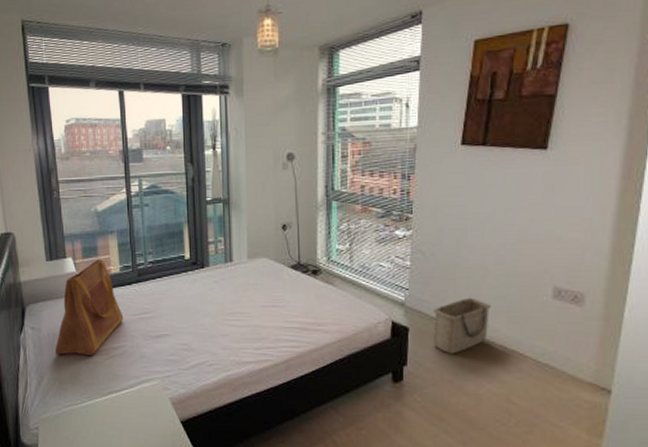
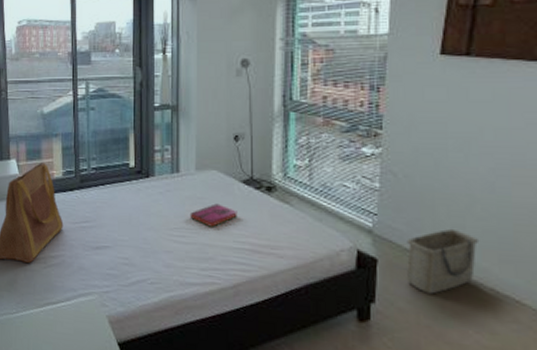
hardback book: none [243,288,287,310] -> present [190,203,237,227]

